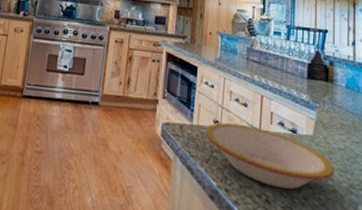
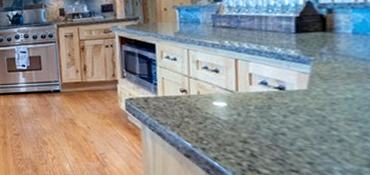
bowl: present [206,122,335,190] -> none [173,89,340,144]

